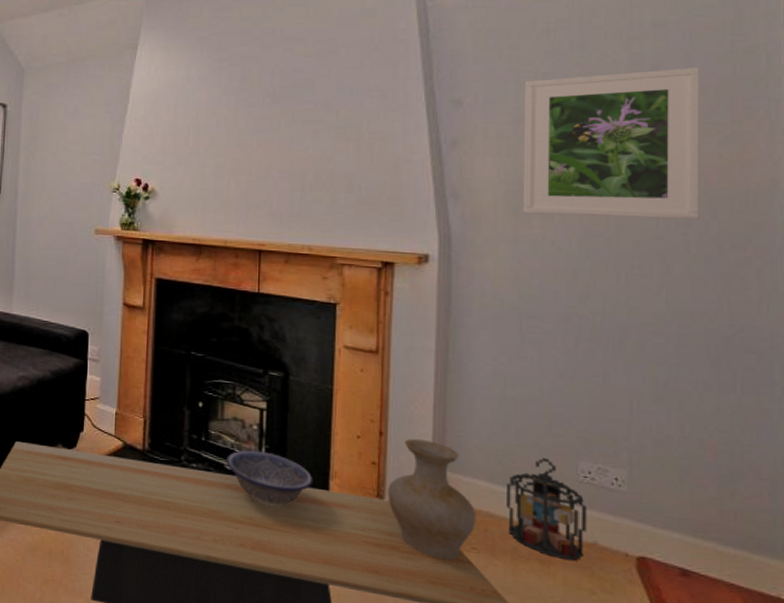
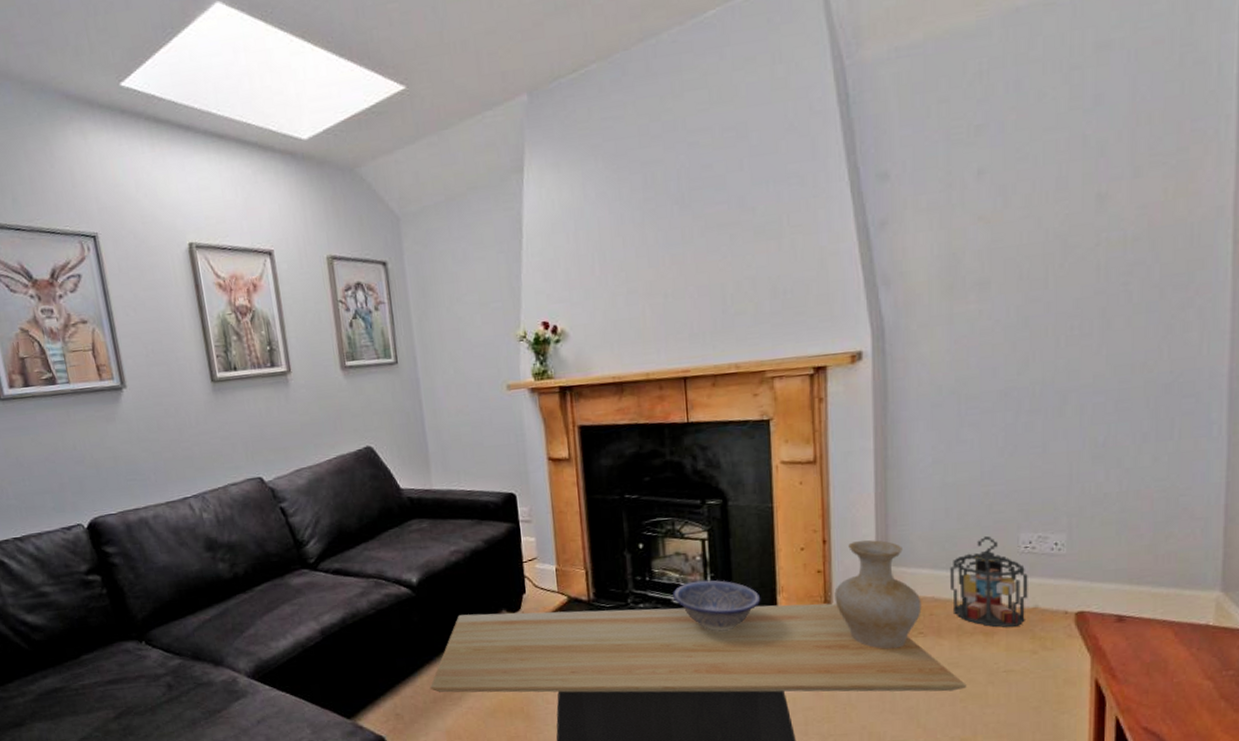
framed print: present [523,66,699,220] -> none [956,90,1145,290]

